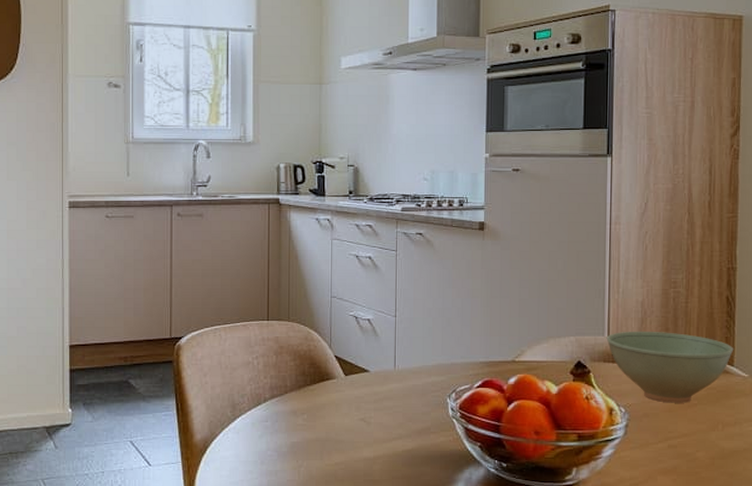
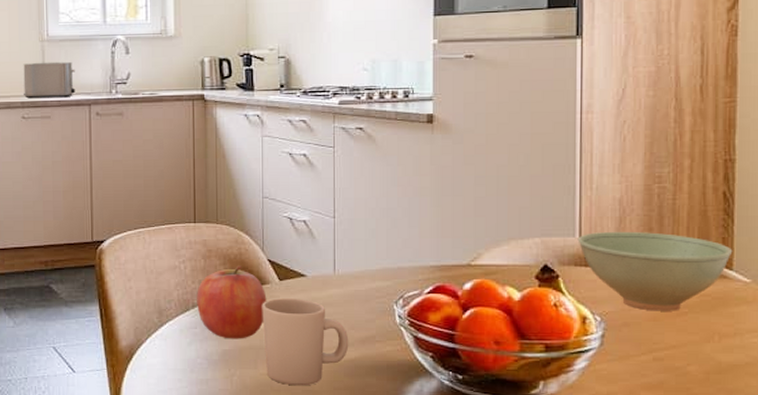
toaster: none [108,163,158,198] -> present [23,61,75,99]
fruit: none [268,361,333,432] -> present [197,266,267,339]
mug: none [328,393,407,476] -> present [262,298,349,386]

